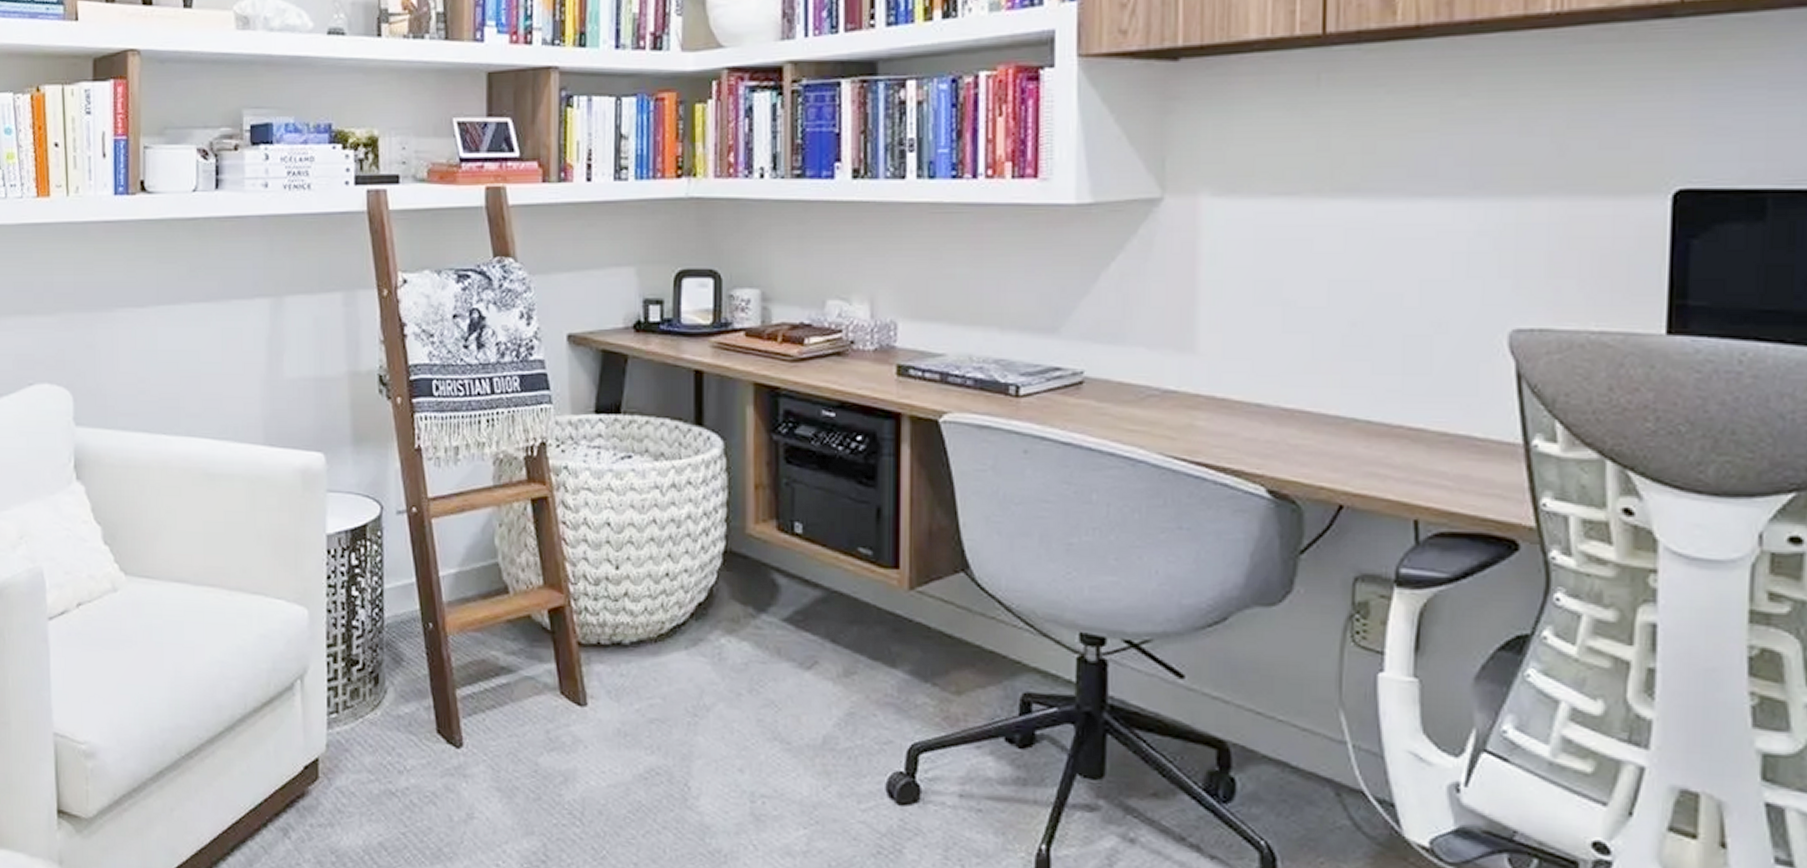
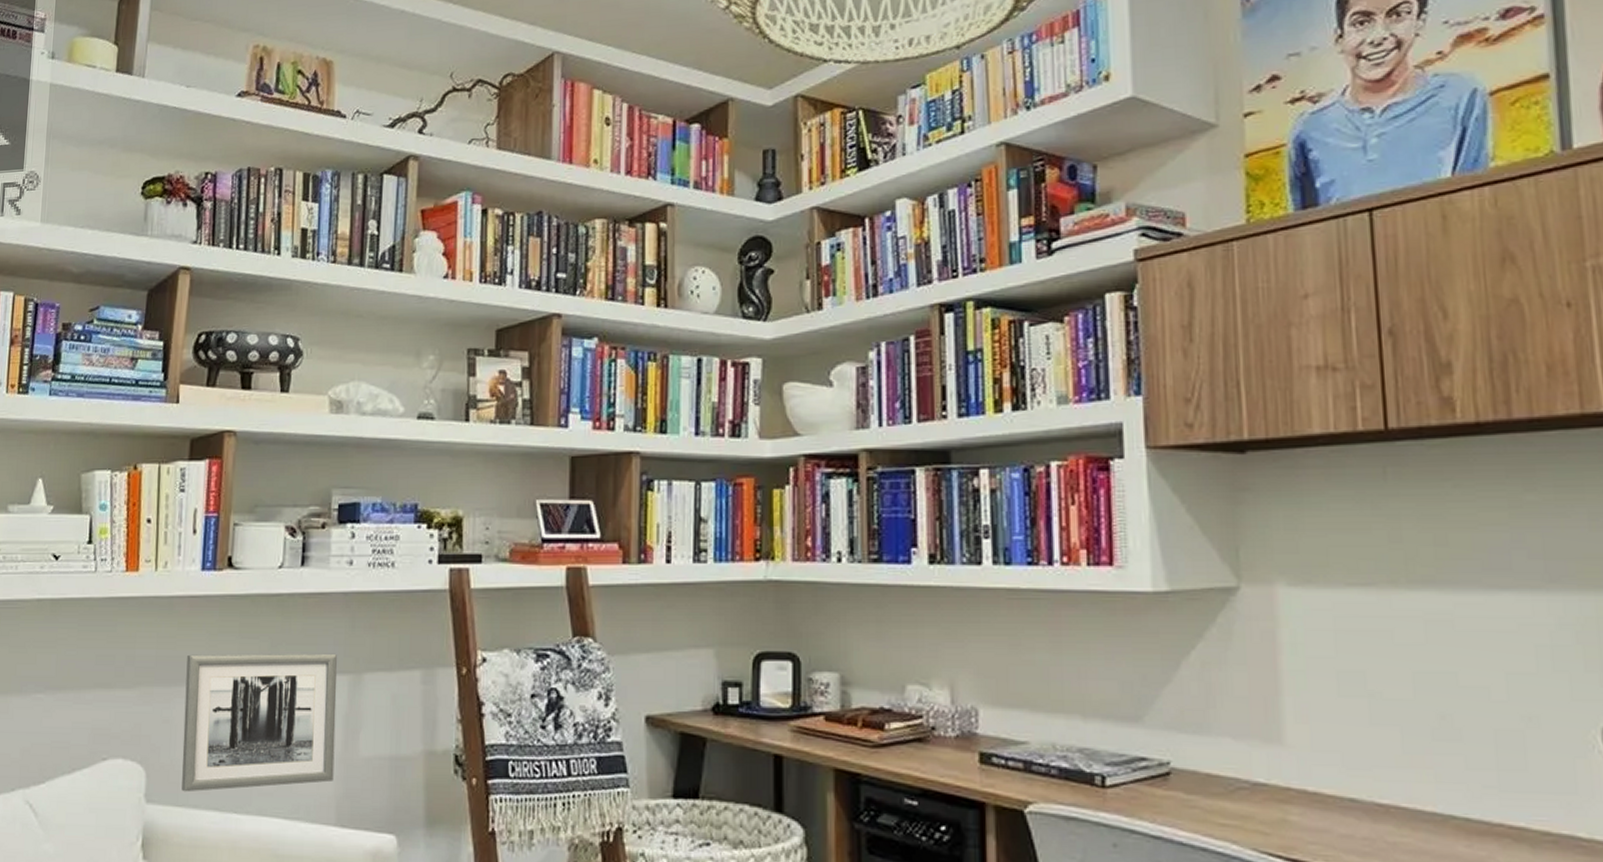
wall art: none [106,277,260,415] -> present [182,653,337,792]

